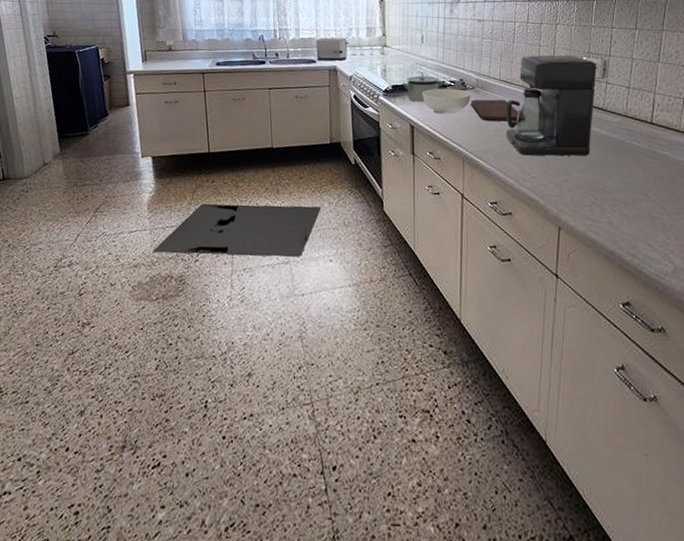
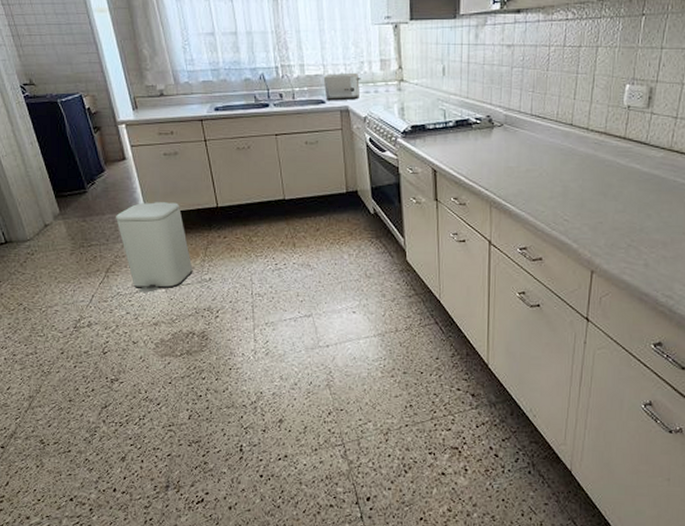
pedal bin: none [112,146,179,234] -> present [116,202,193,293]
door mat: present [153,203,321,257] -> none [171,258,340,311]
saucepan: present [402,76,444,102] -> none [422,114,469,143]
bowl: present [422,88,471,115] -> none [445,126,499,156]
cutting board: present [471,99,519,121] -> none [499,137,552,161]
coffee maker: present [506,55,597,157] -> none [537,83,642,198]

